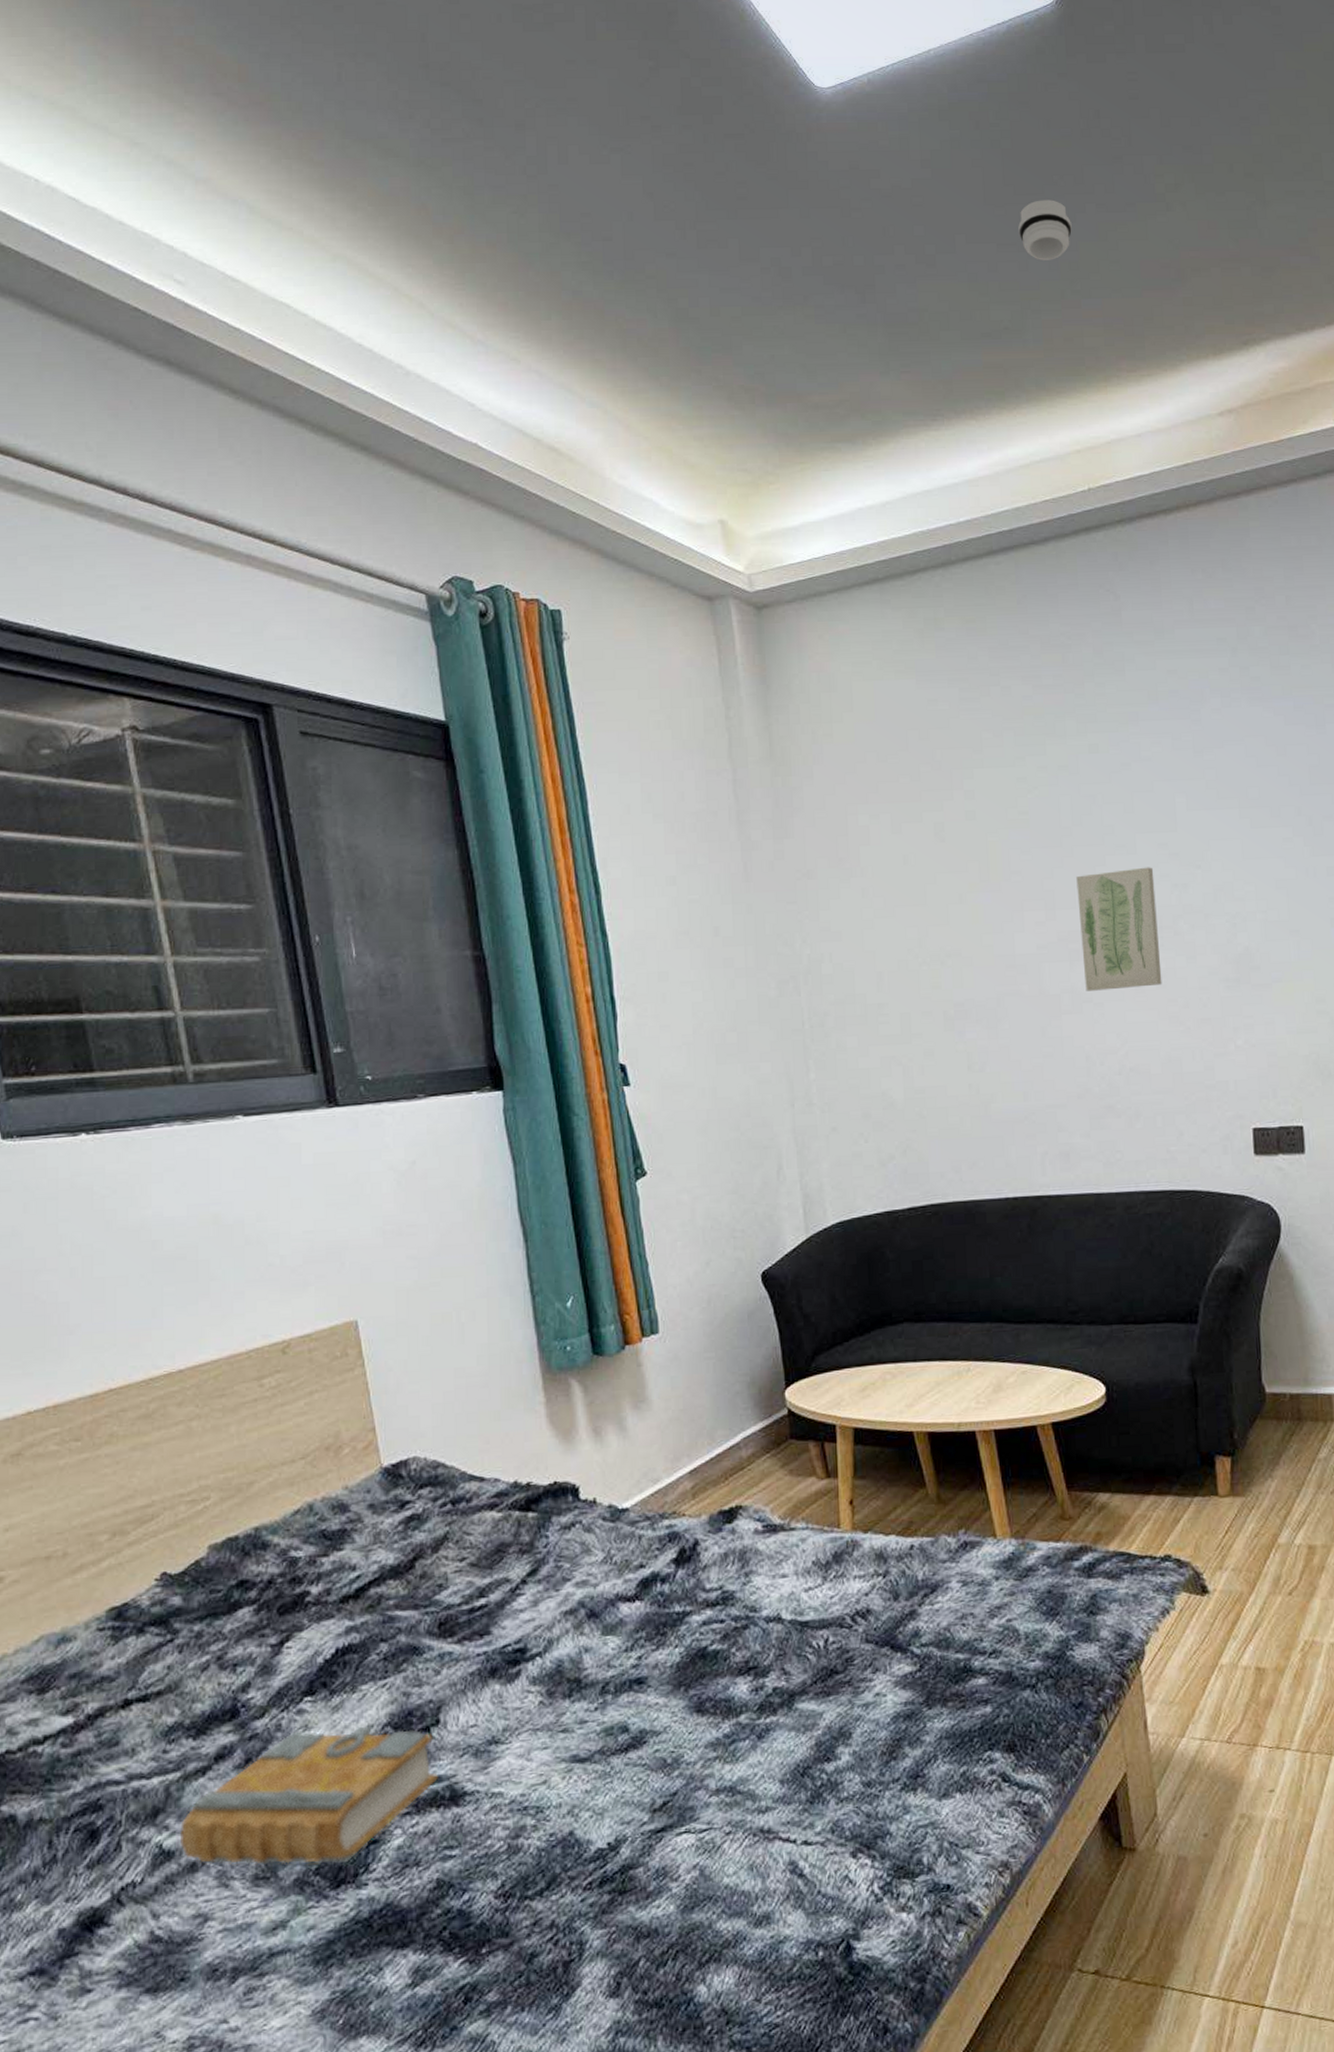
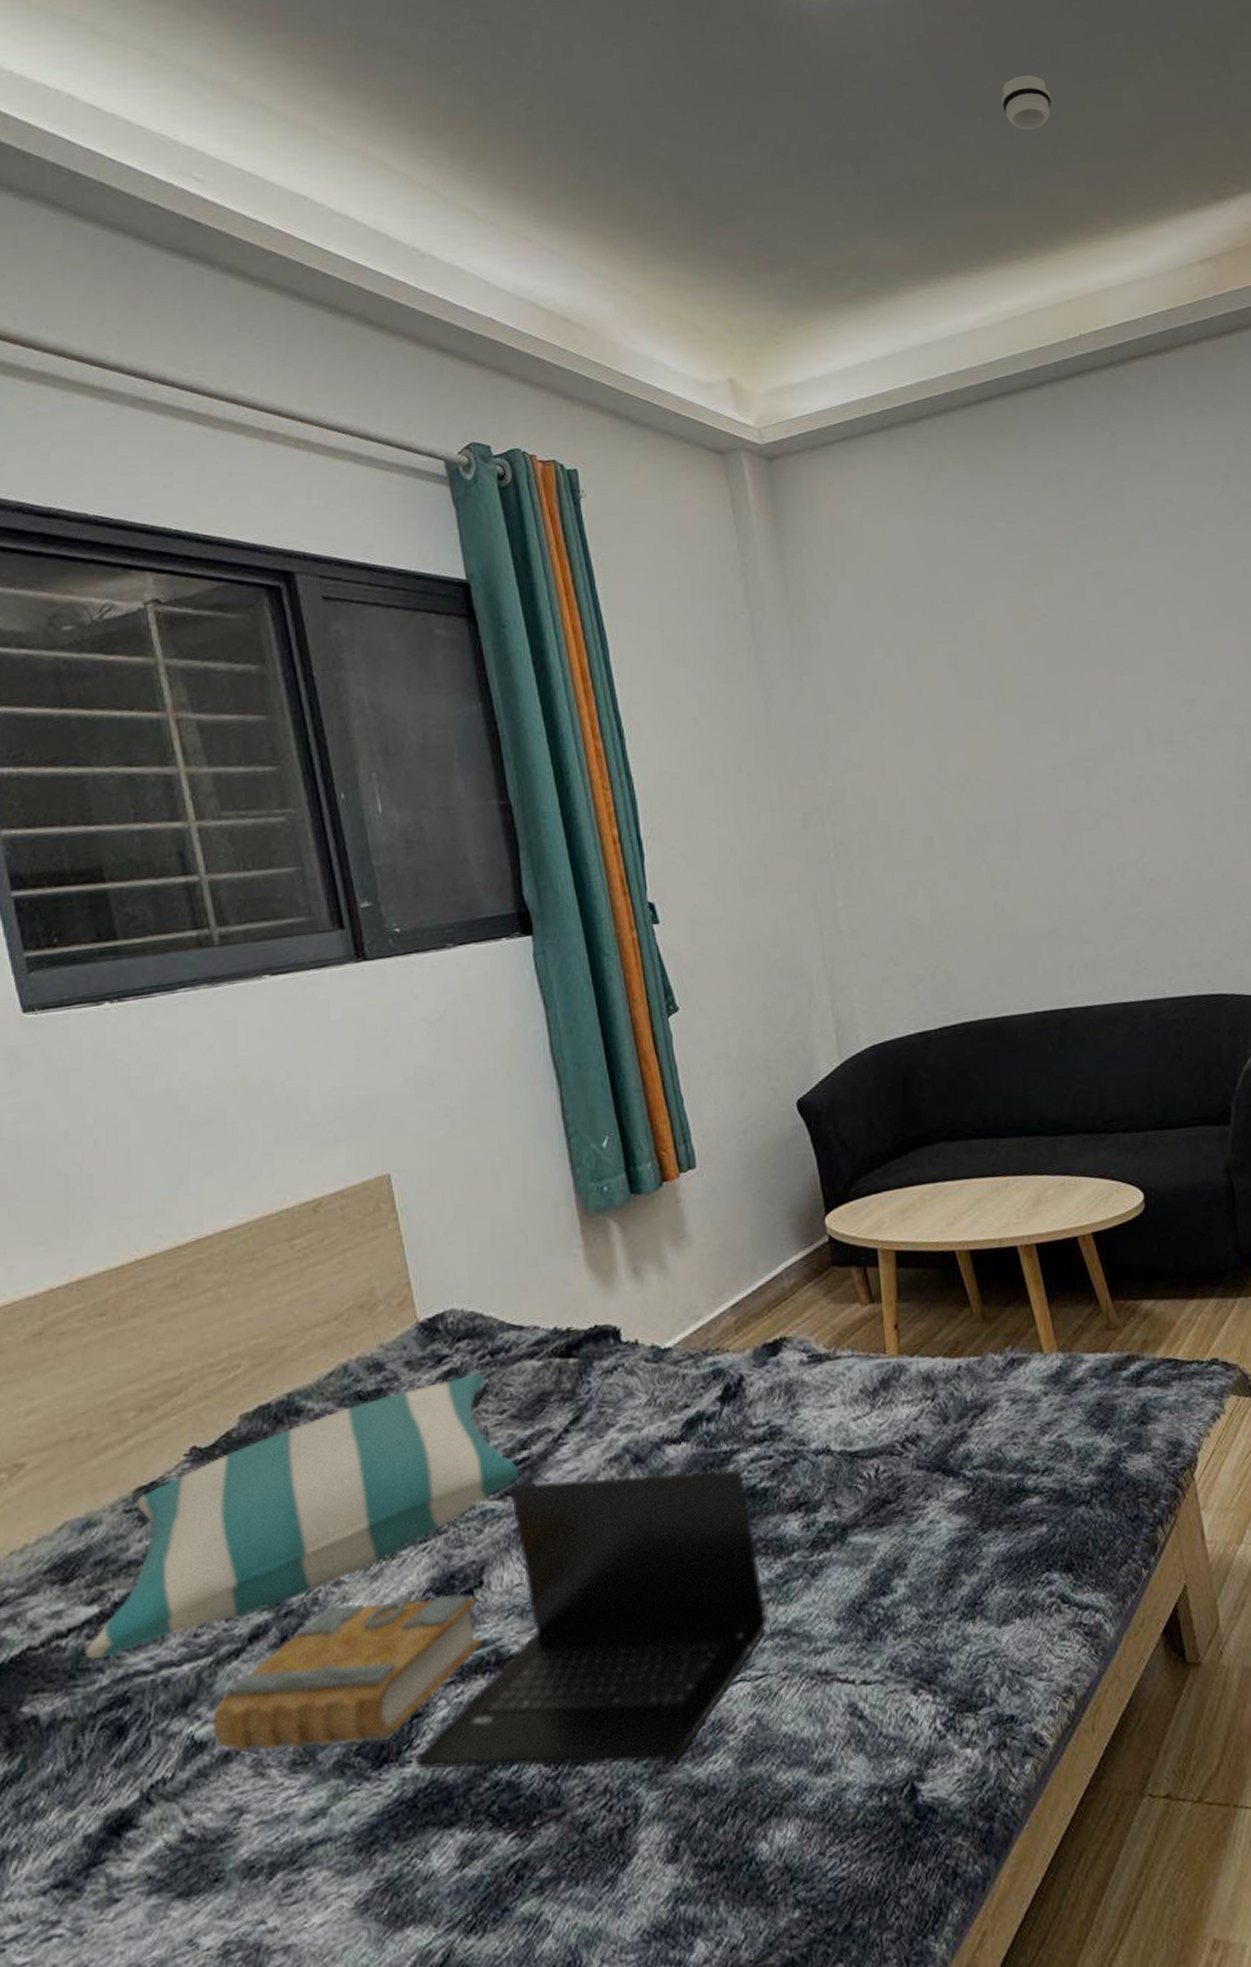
pillow: none [60,1520,478,1767] -> present [85,1373,520,1660]
laptop: none [371,1629,714,1904] -> present [415,1469,768,1770]
wall art: present [1076,867,1162,991] -> none [1088,685,1177,807]

